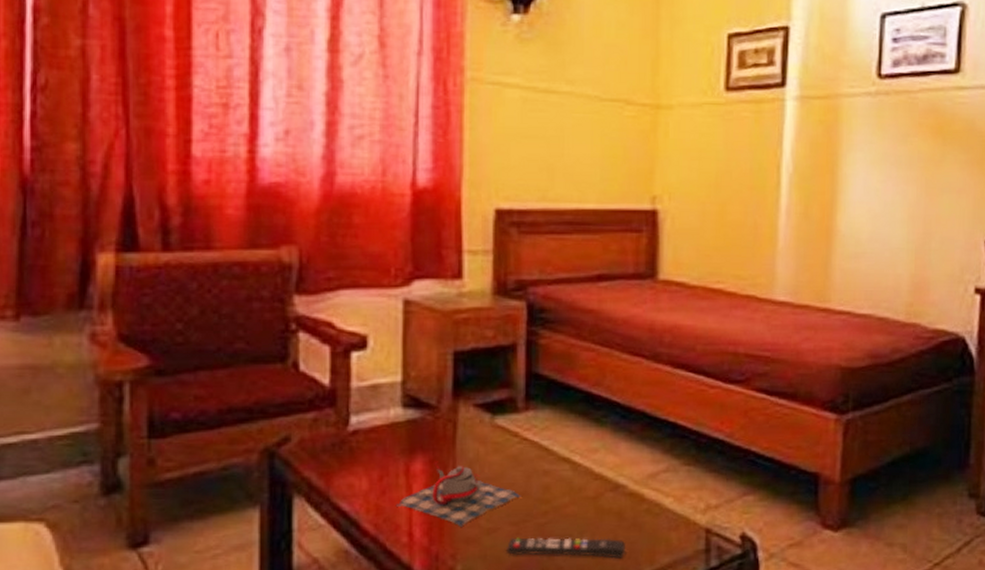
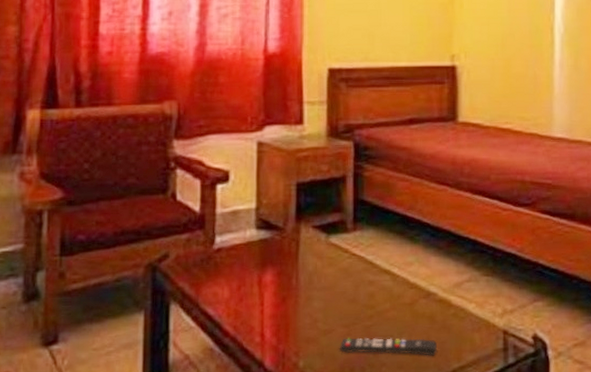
teapot: present [395,461,521,527] -> none [250,273,351,329]

